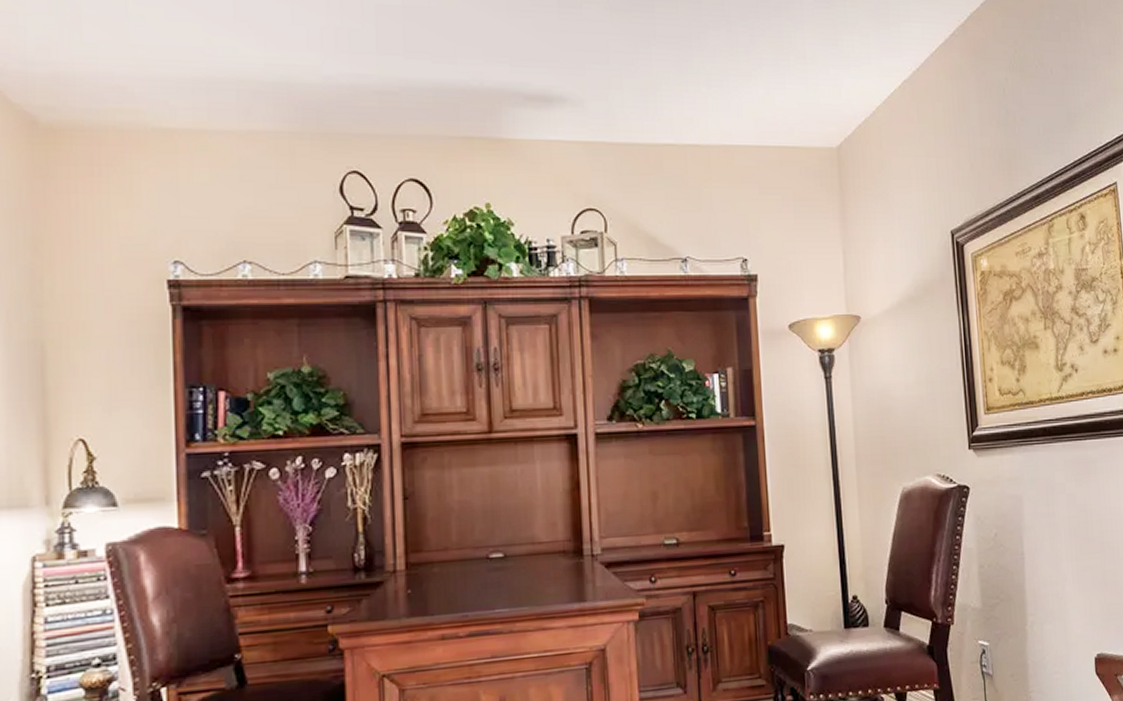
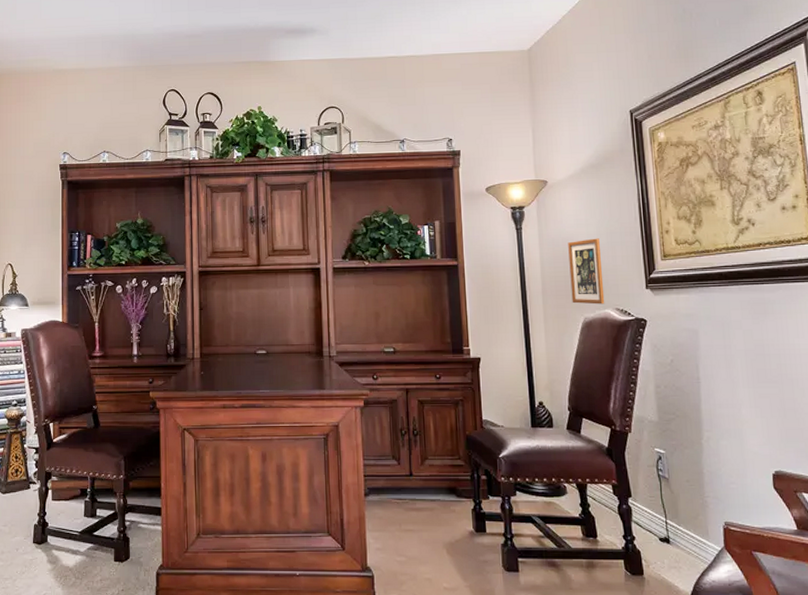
picture frame: none [884,388,925,471] -> present [568,238,605,305]

